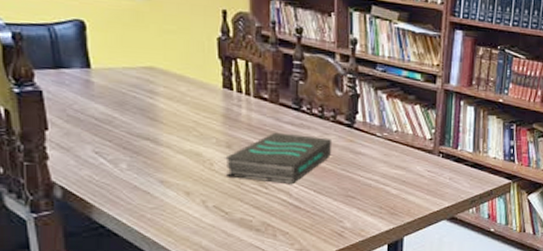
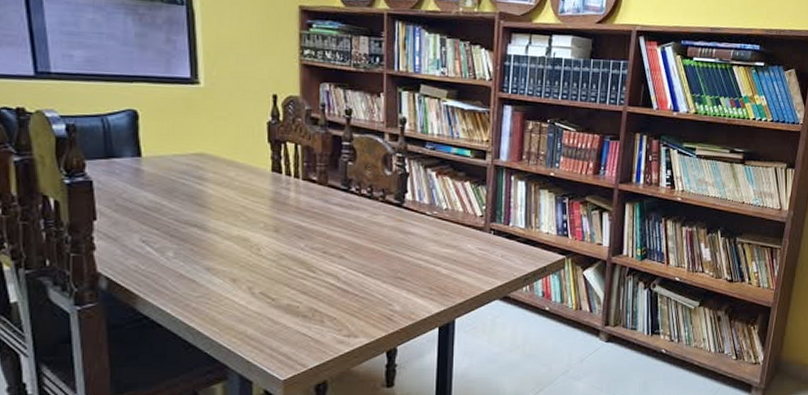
book: present [224,132,333,185] -> none [271,214,382,268]

